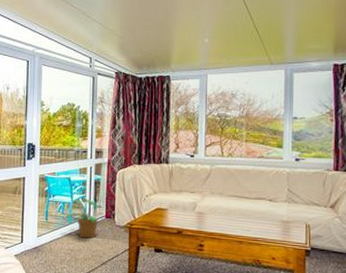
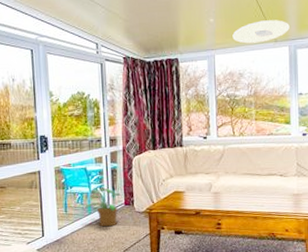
ceiling light: none [227,43,287,65] -> present [232,20,290,44]

